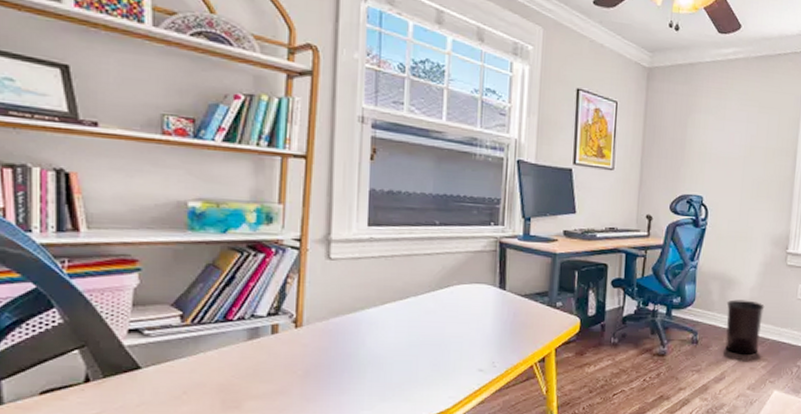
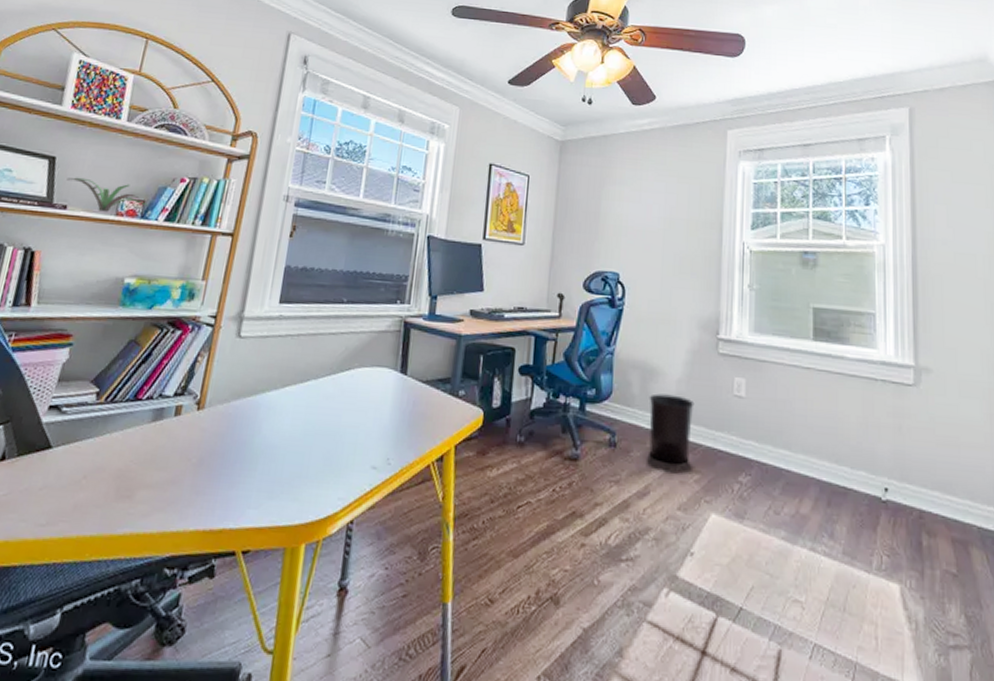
plant: none [90,89,200,131] -> present [66,177,149,212]

